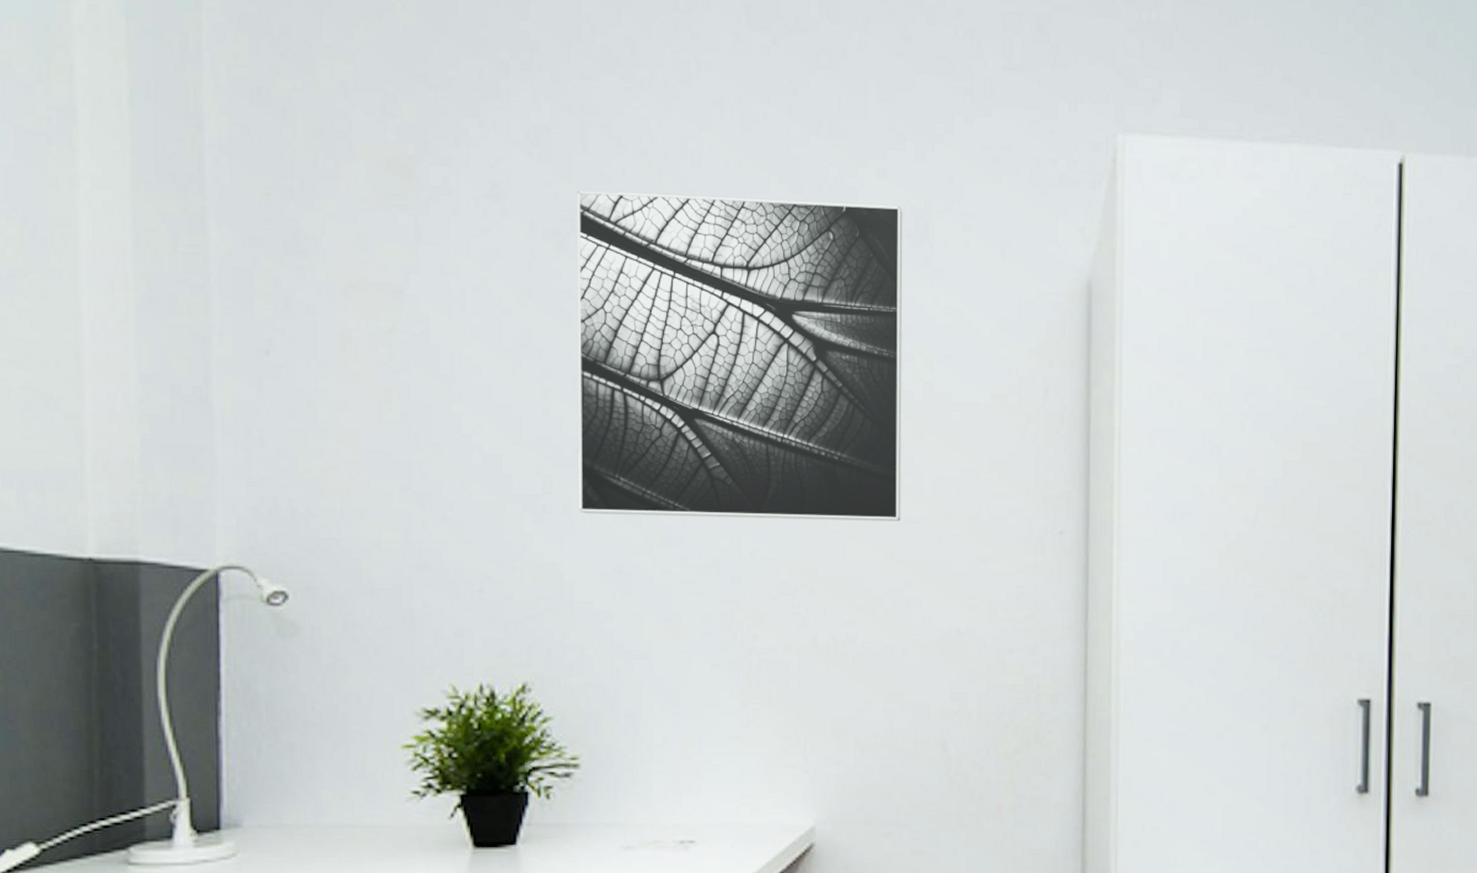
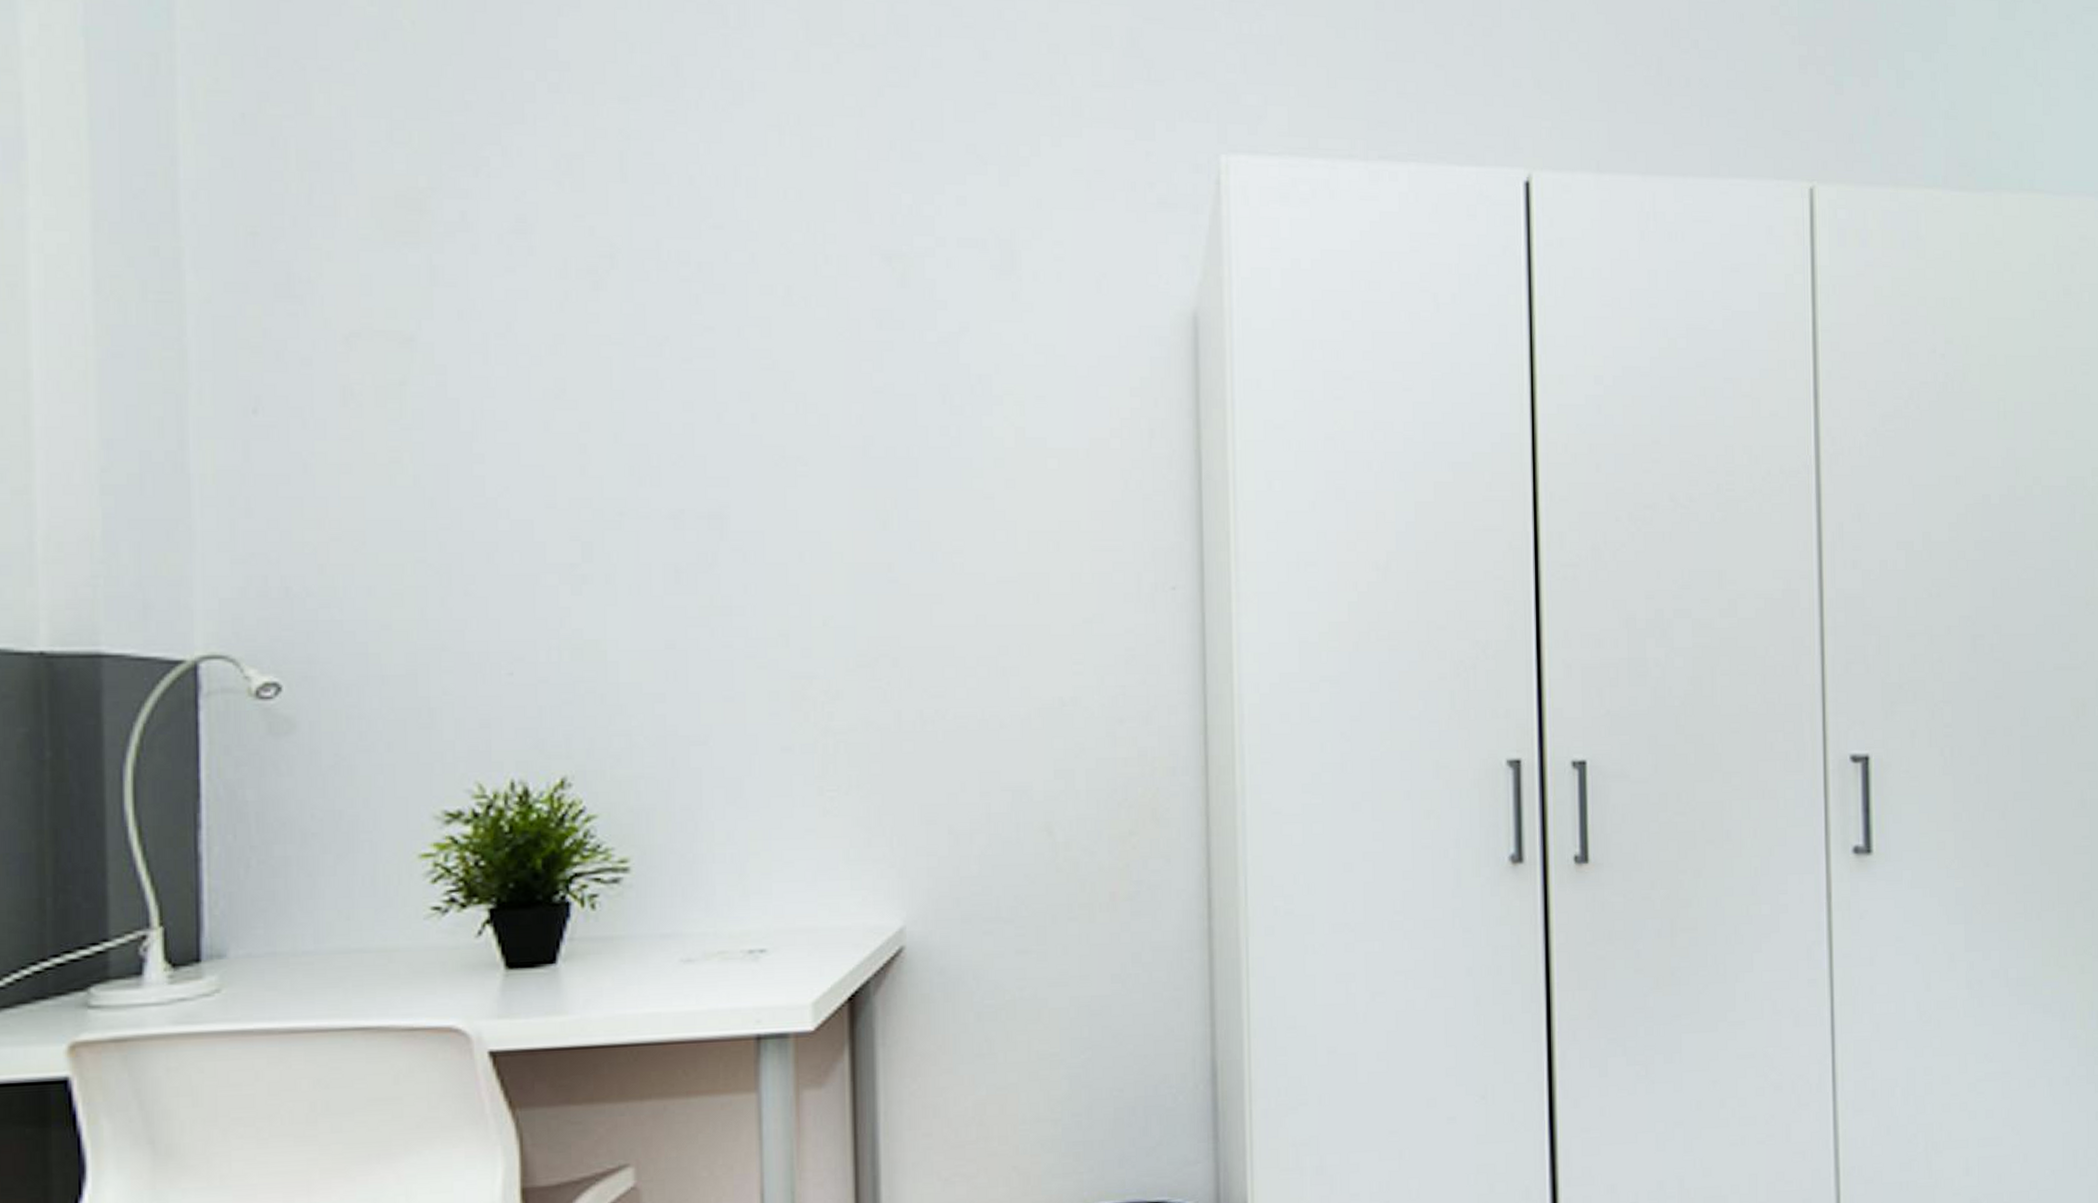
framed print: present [577,190,902,522] -> none [616,224,994,583]

